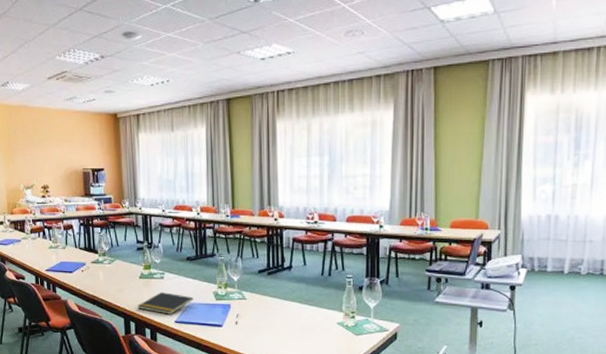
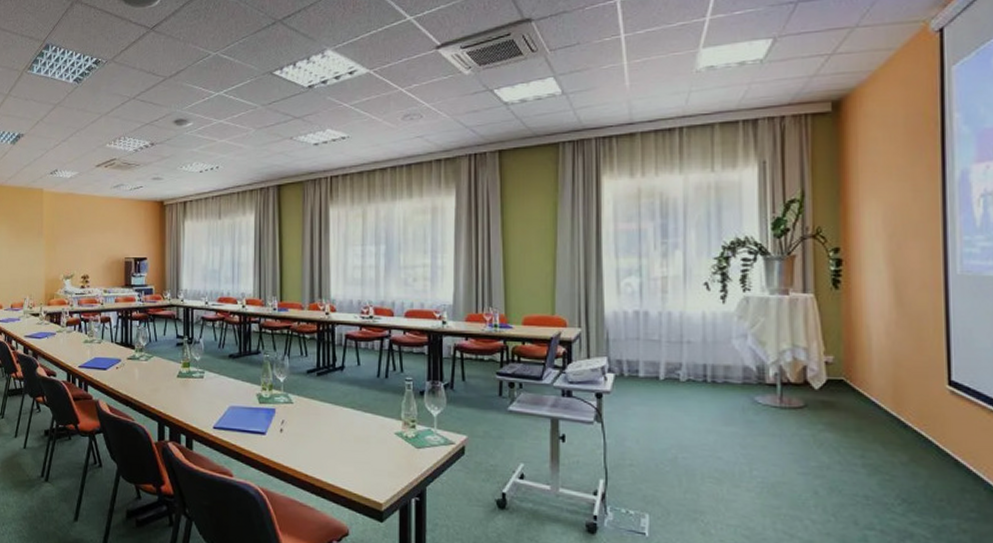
notepad: present [138,292,194,315] -> none [174,393,235,419]

